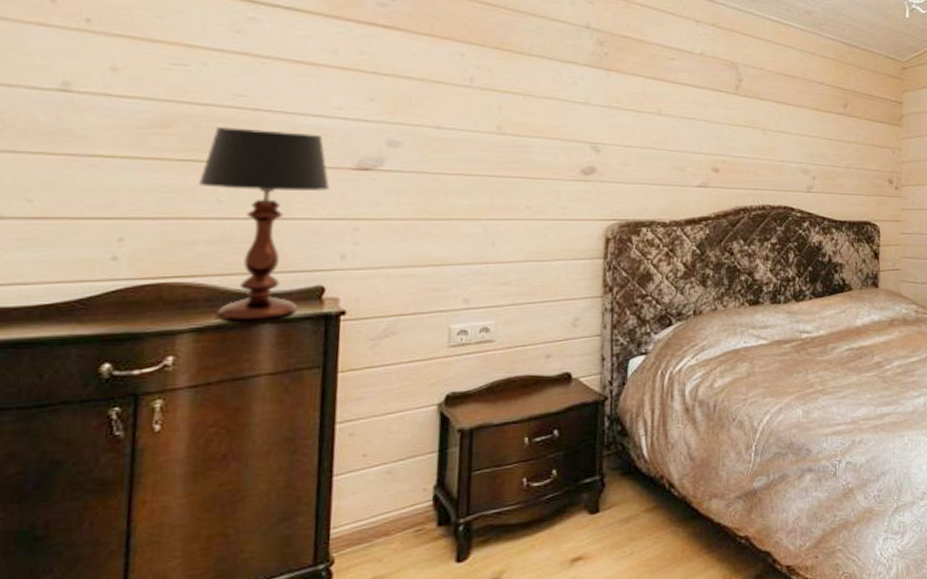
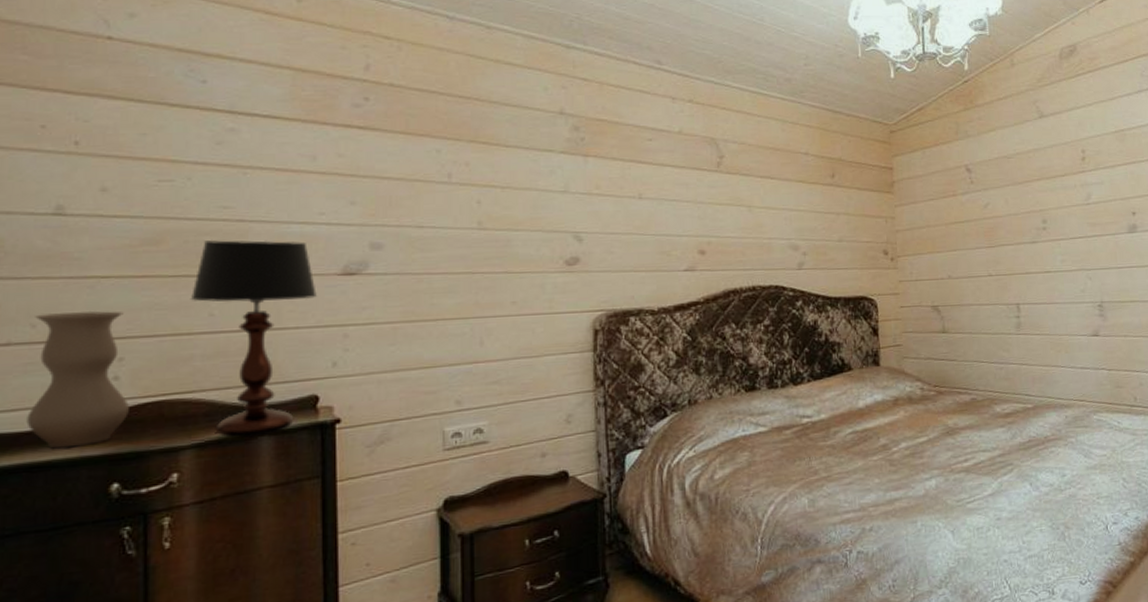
vase: none [16,190,127,326] -> present [26,311,129,449]

